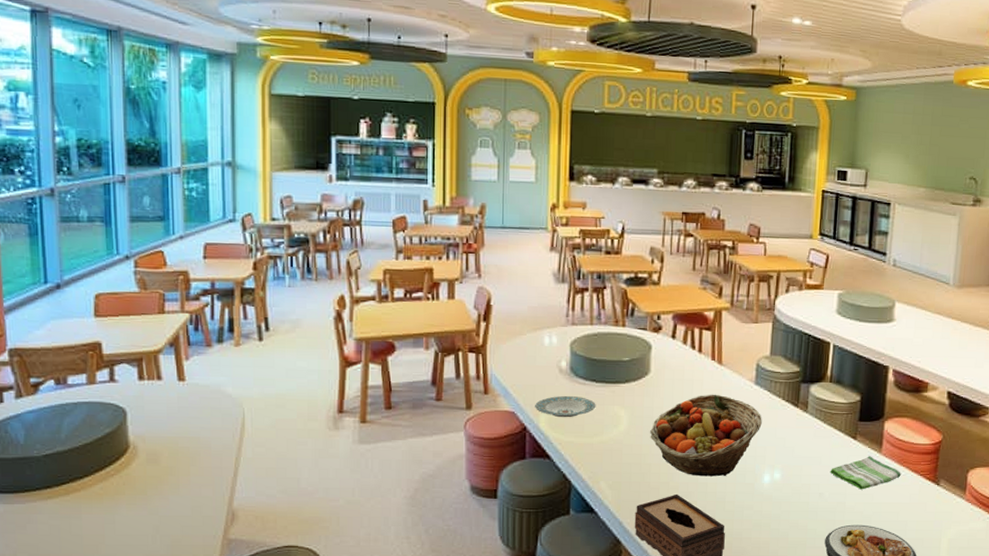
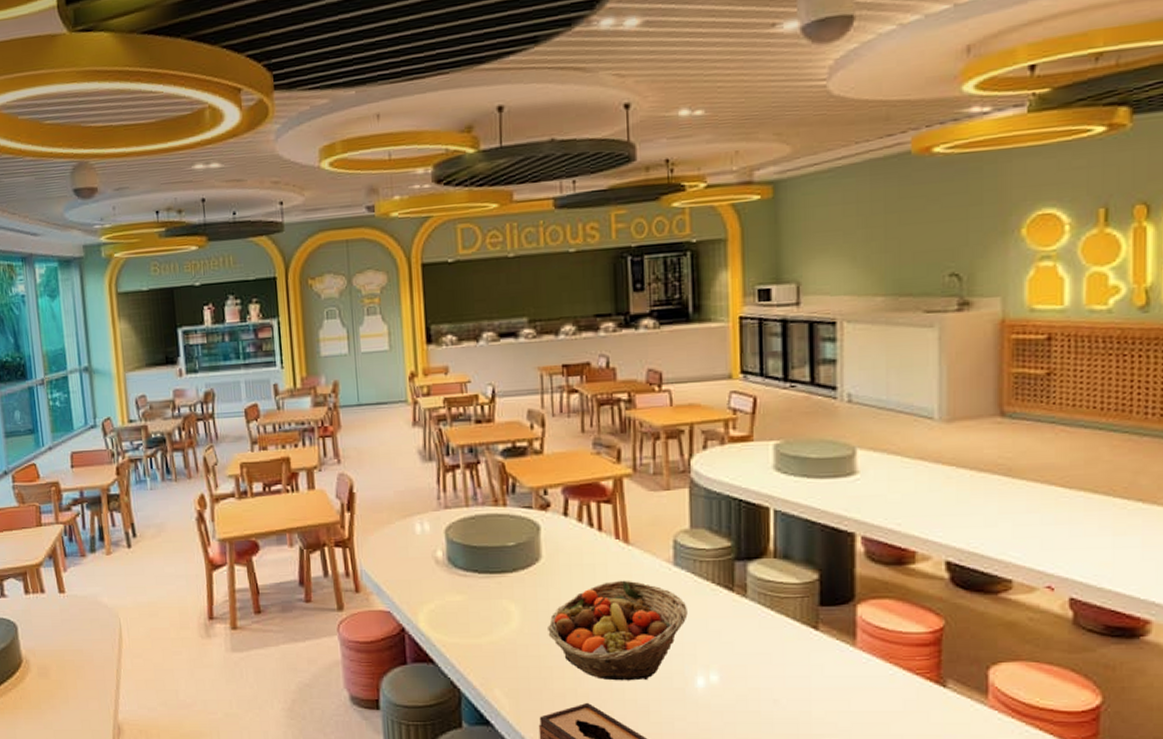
plate: present [535,395,596,418] -> none [412,589,481,616]
dish towel: present [830,456,901,490] -> none [785,650,888,695]

